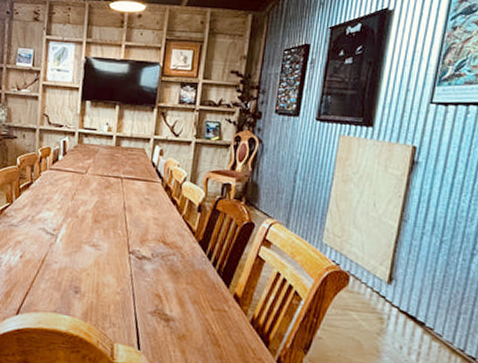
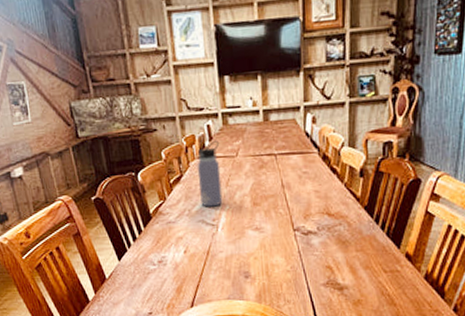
water bottle: none [45,155,72,218] -> present [197,140,223,207]

